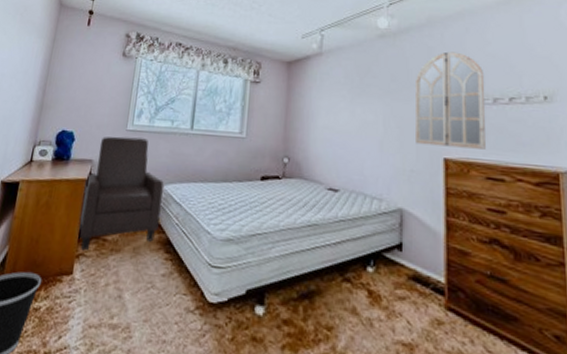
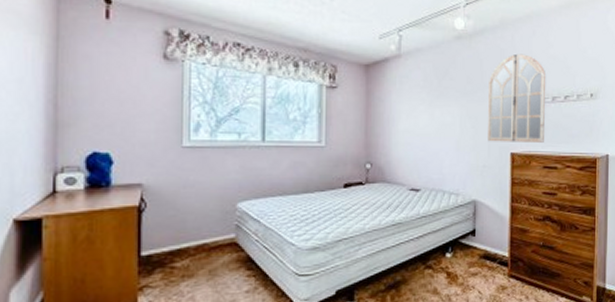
chair: present [79,136,164,251] -> none [136,155,236,282]

